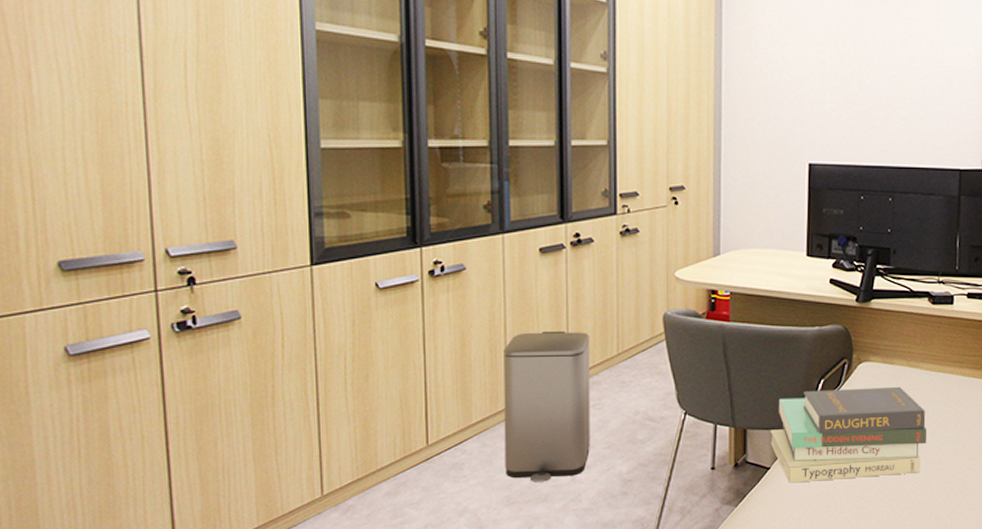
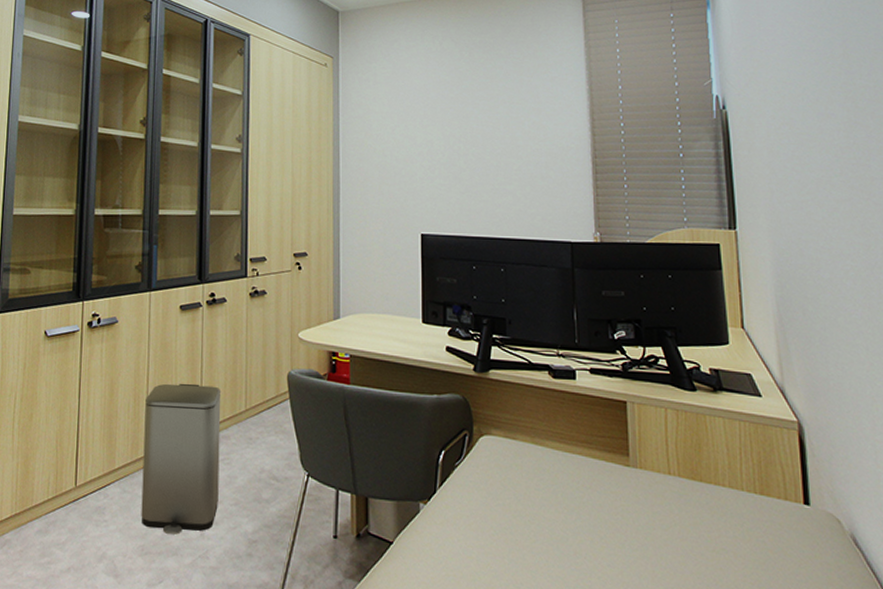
books: present [769,387,927,483] -> none [391,461,559,565]

